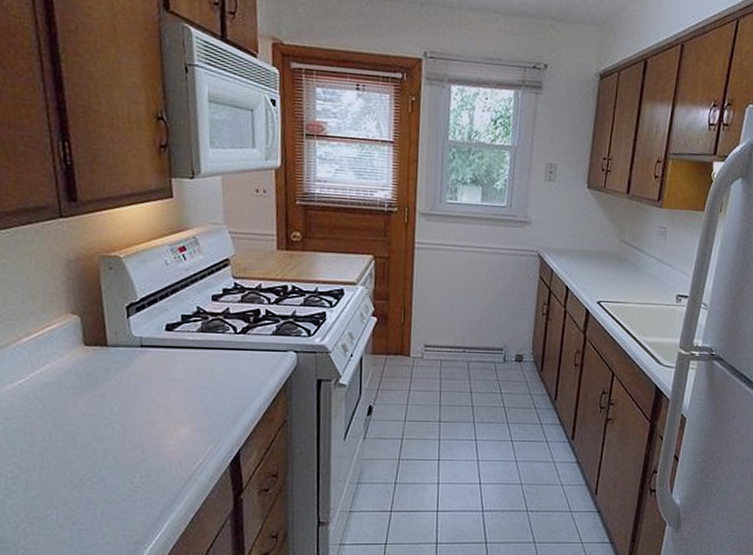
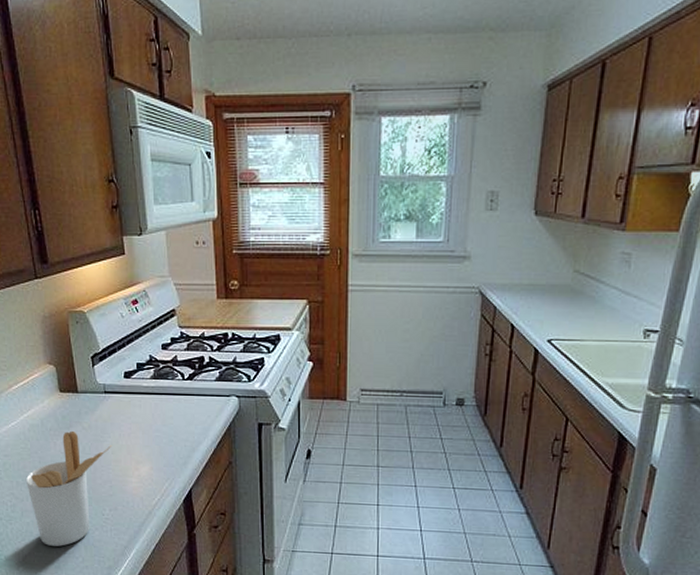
utensil holder: none [33,388,147,522] -> present [25,430,112,547]

